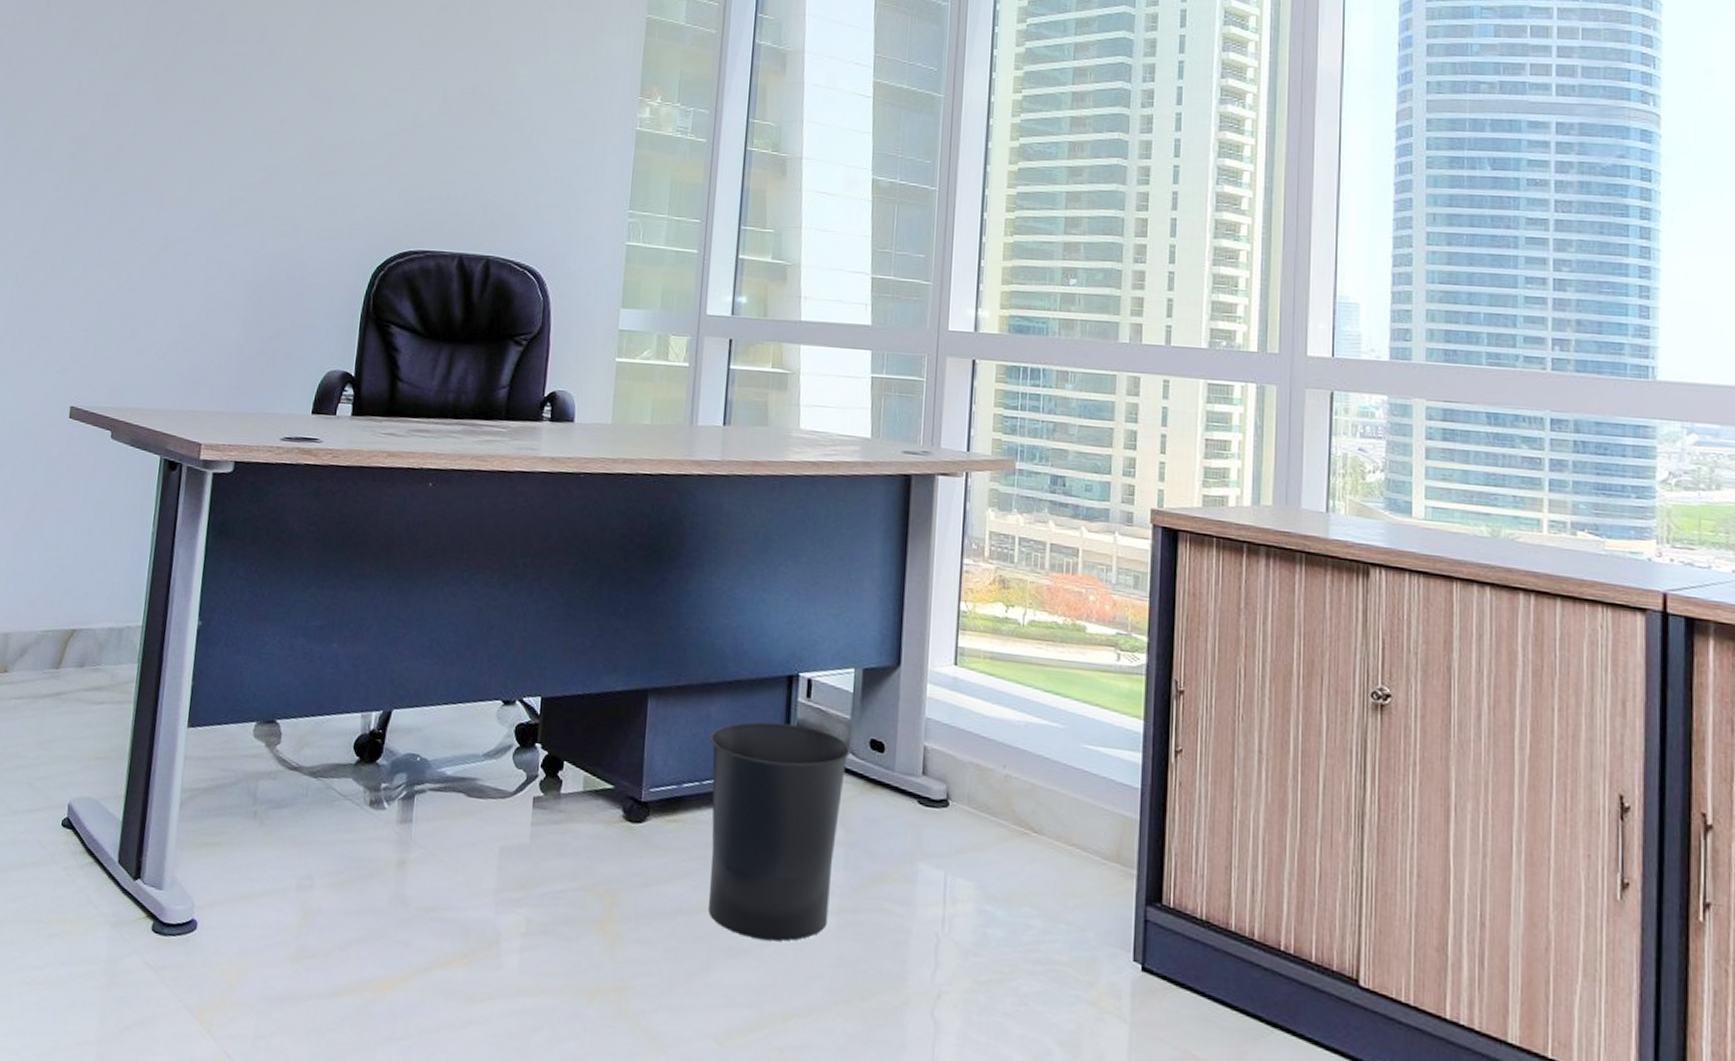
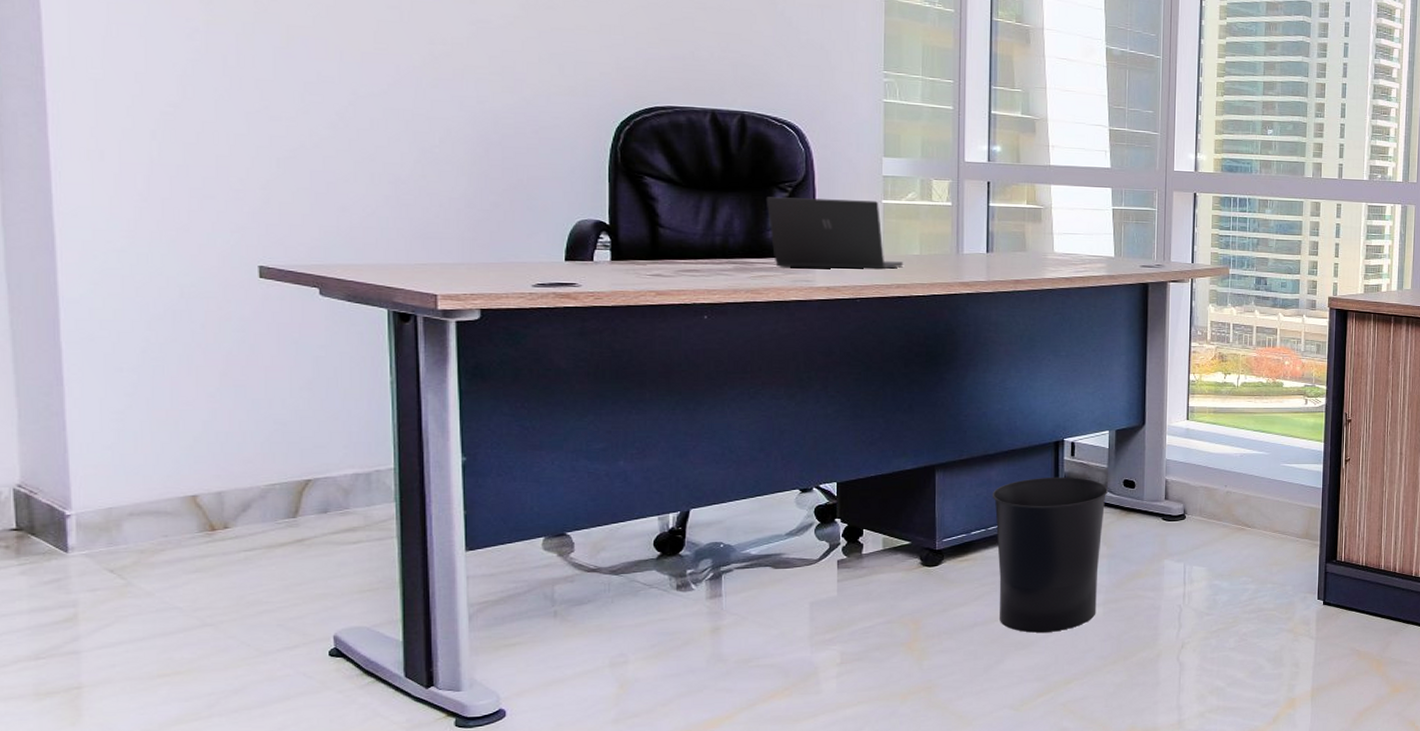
laptop: none [500,351,632,441] -> present [765,197,903,270]

